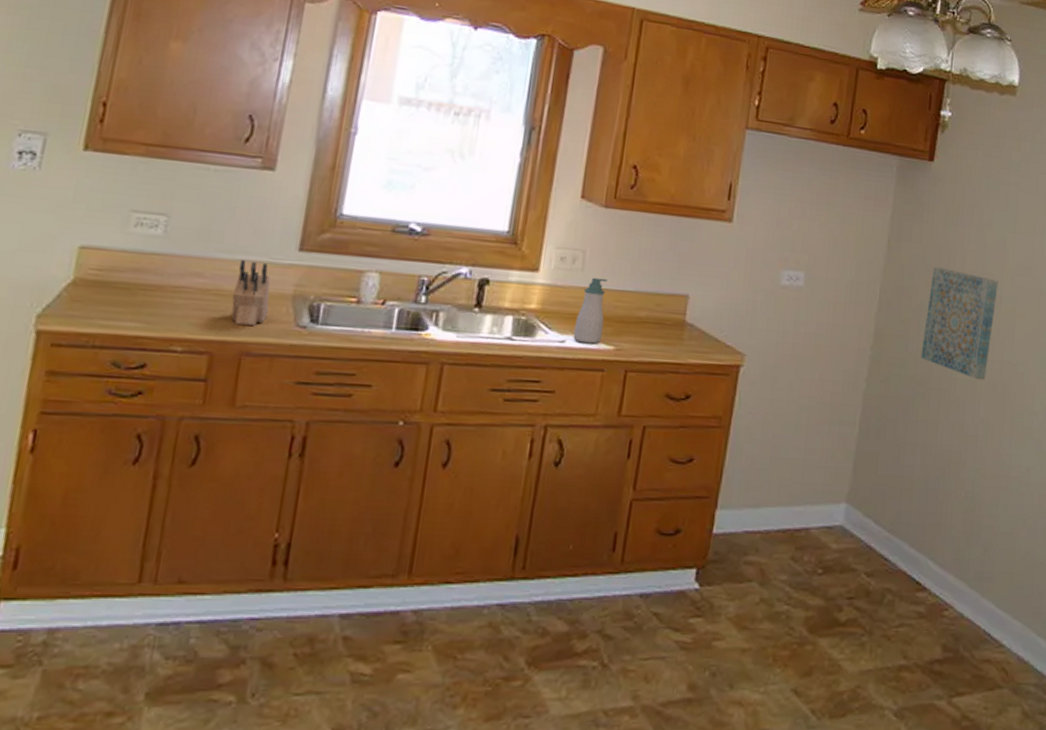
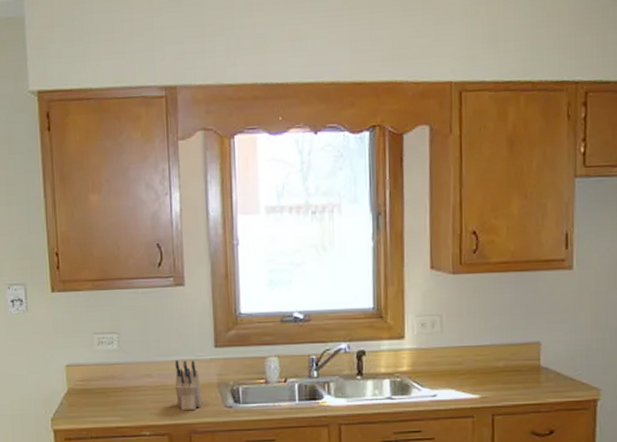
soap bottle: present [573,277,607,344] -> none [442,337,467,395]

